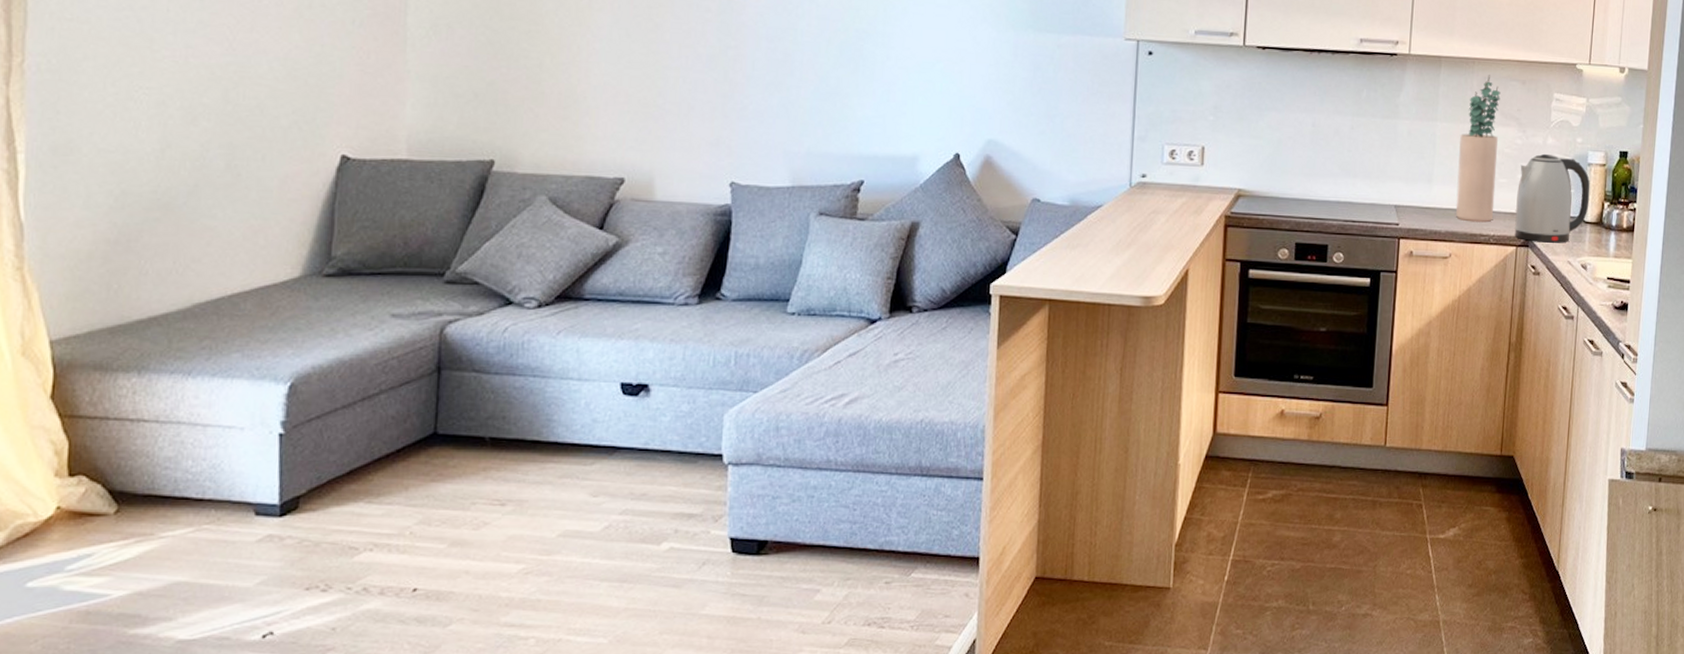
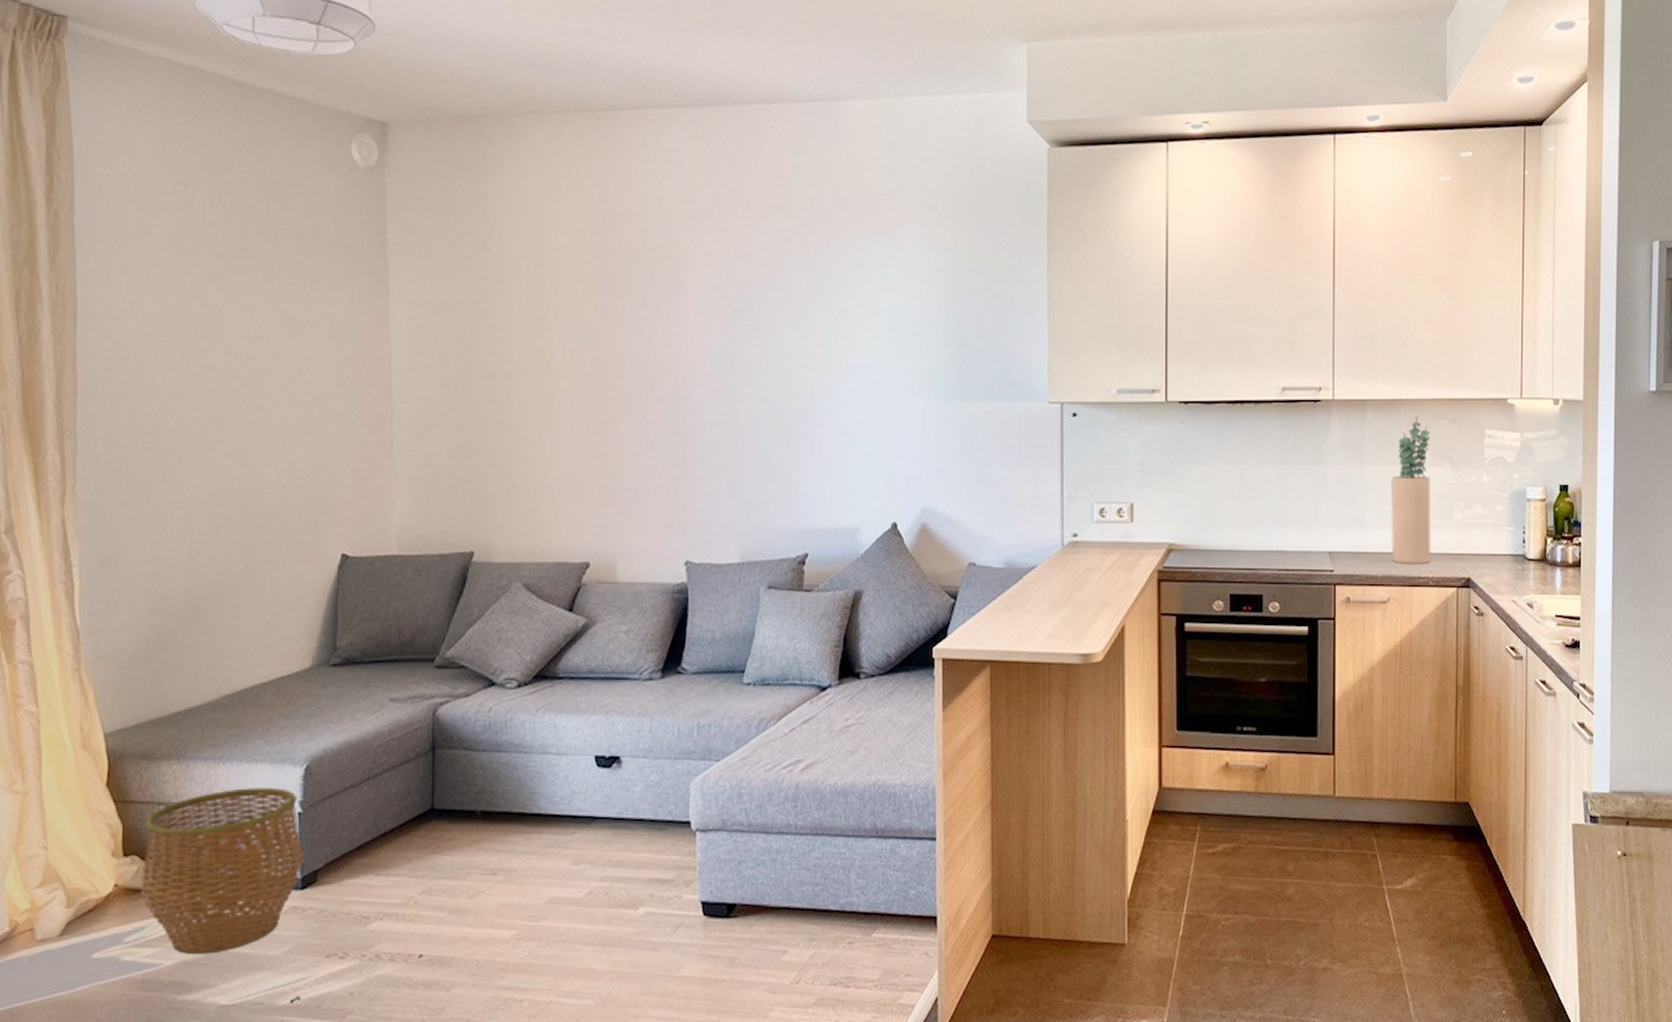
basket: none [87,405,285,584] -> present [140,787,304,954]
kettle: present [1514,153,1590,243] -> none [1454,491,1531,582]

